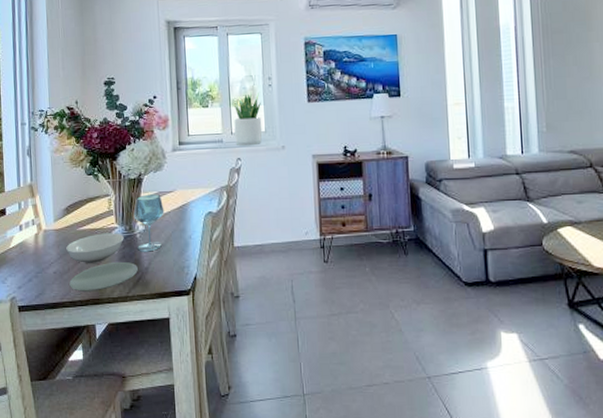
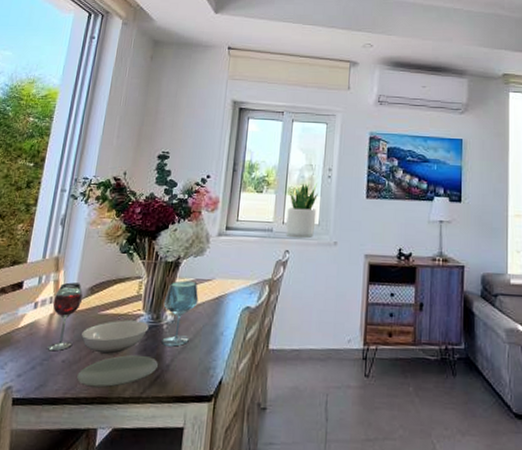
wineglass: none [35,205,61,264] -> present [47,282,84,351]

